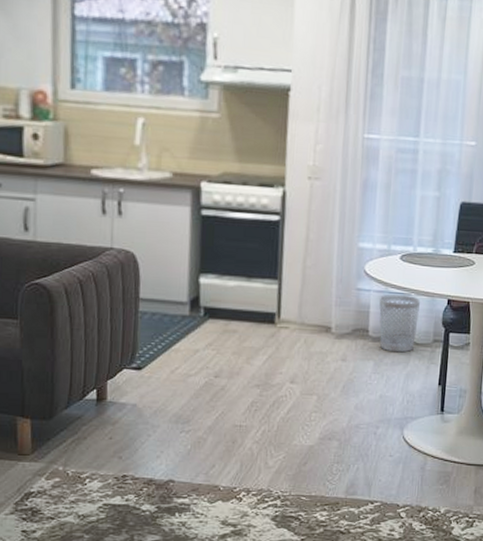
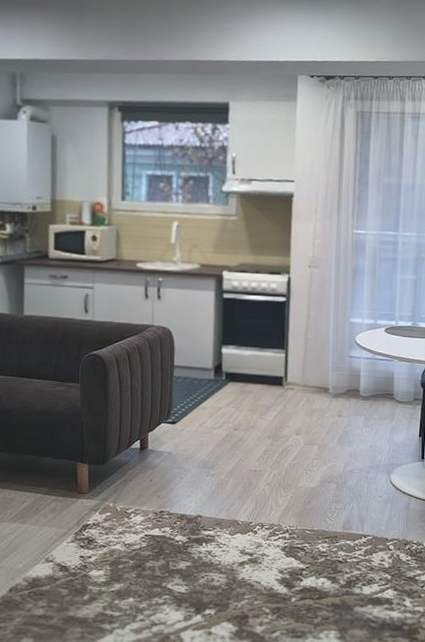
wastebasket: present [379,294,421,353] -> none [368,361,403,409]

